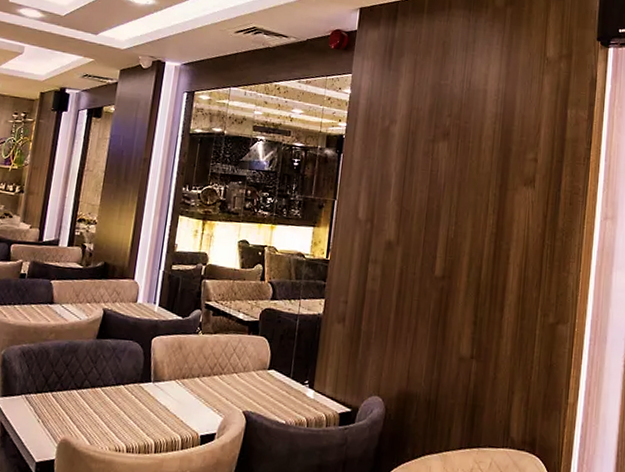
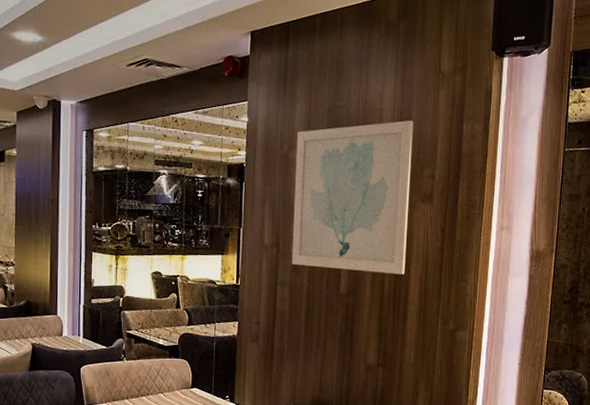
wall art: none [385,102,517,260] -> present [291,120,414,275]

